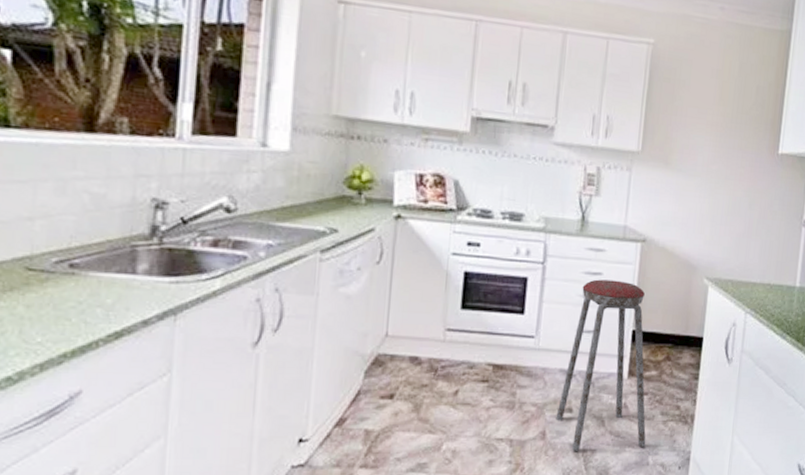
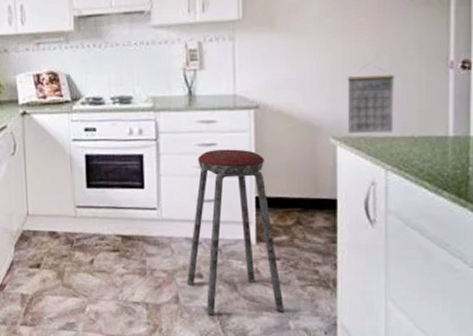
calendar: none [719,212,762,279] -> present [347,63,395,134]

